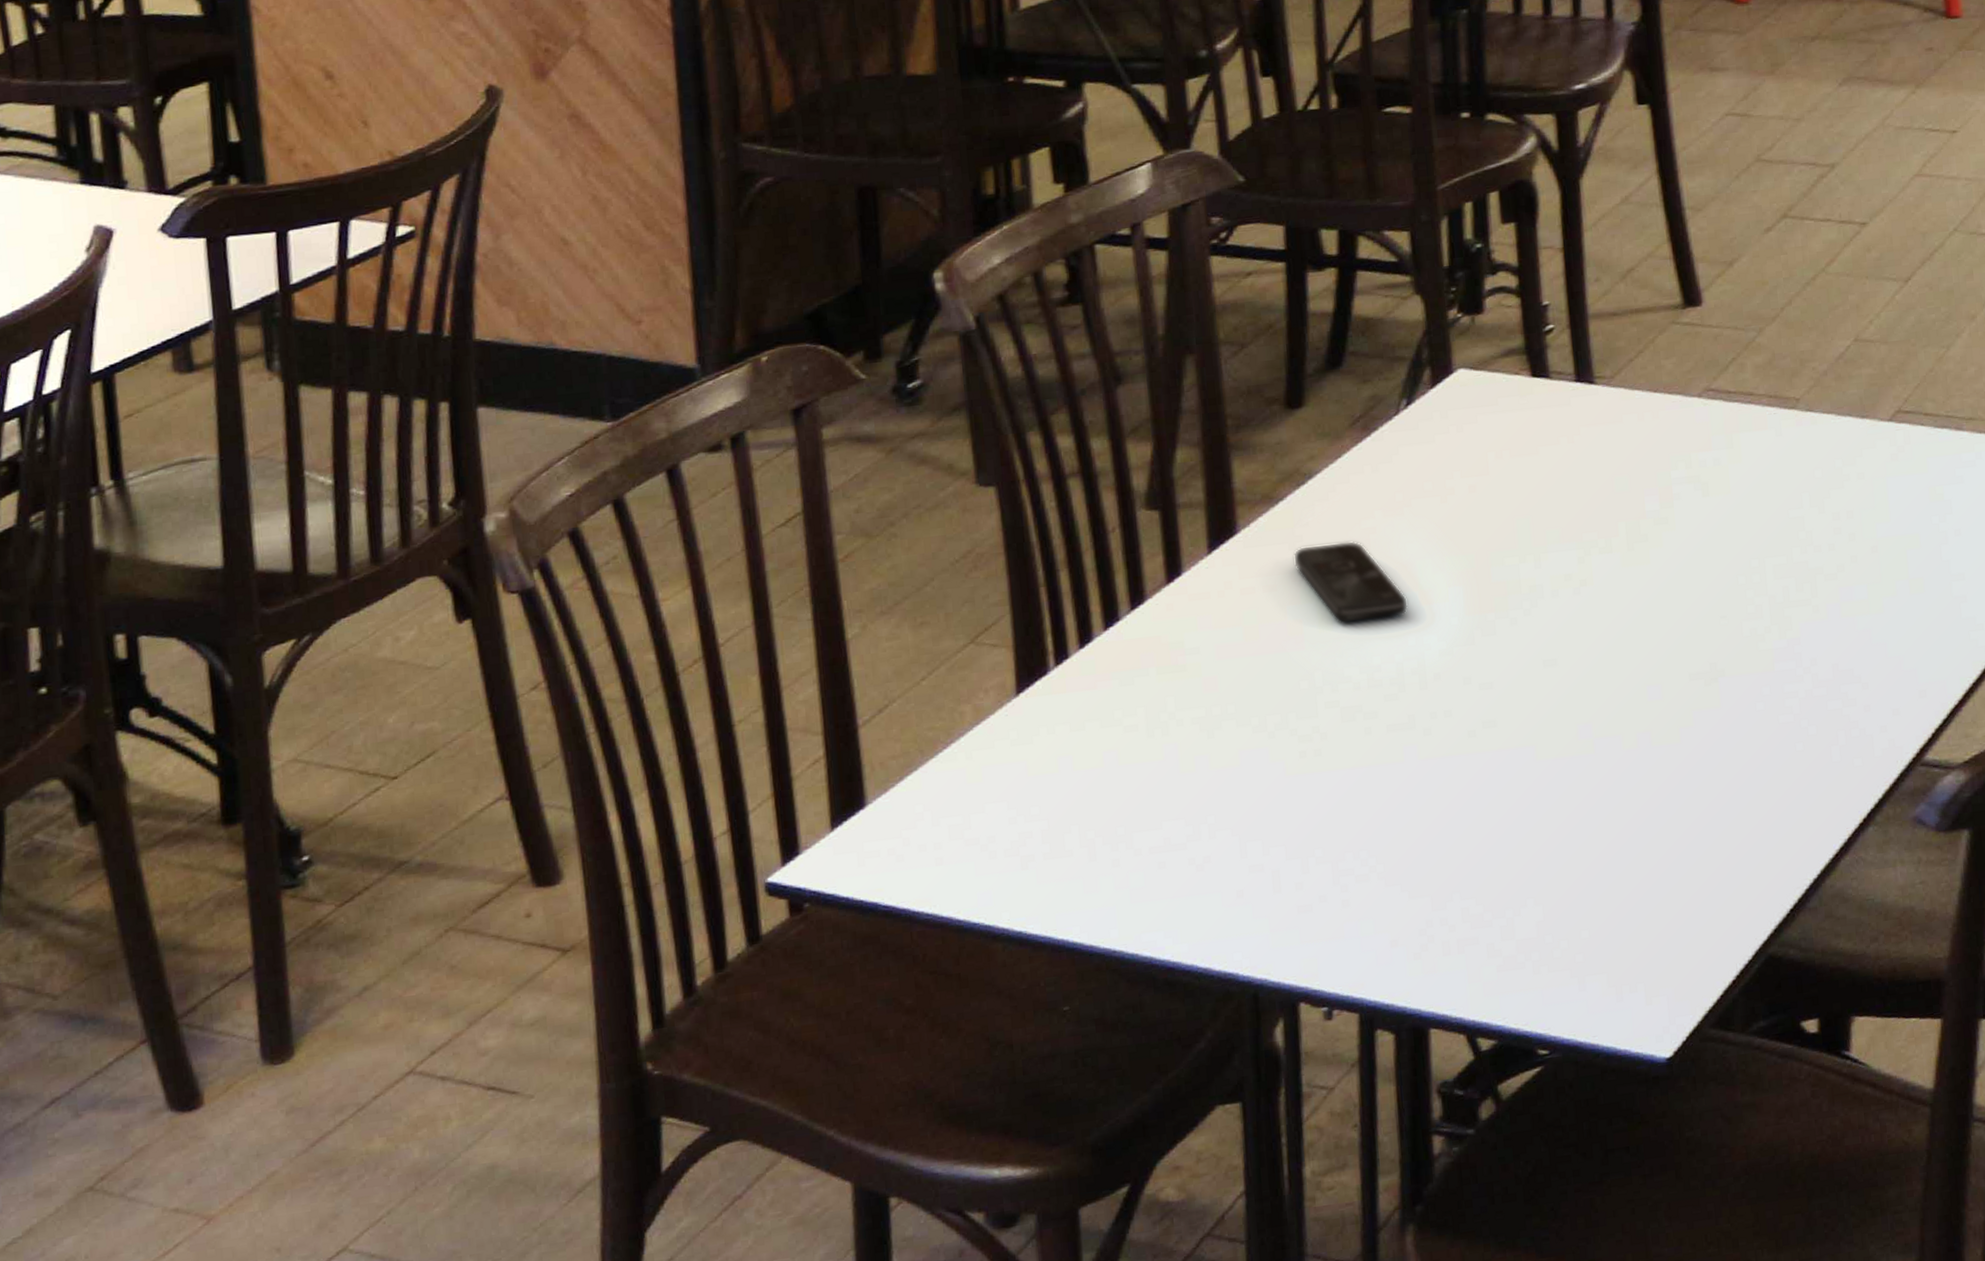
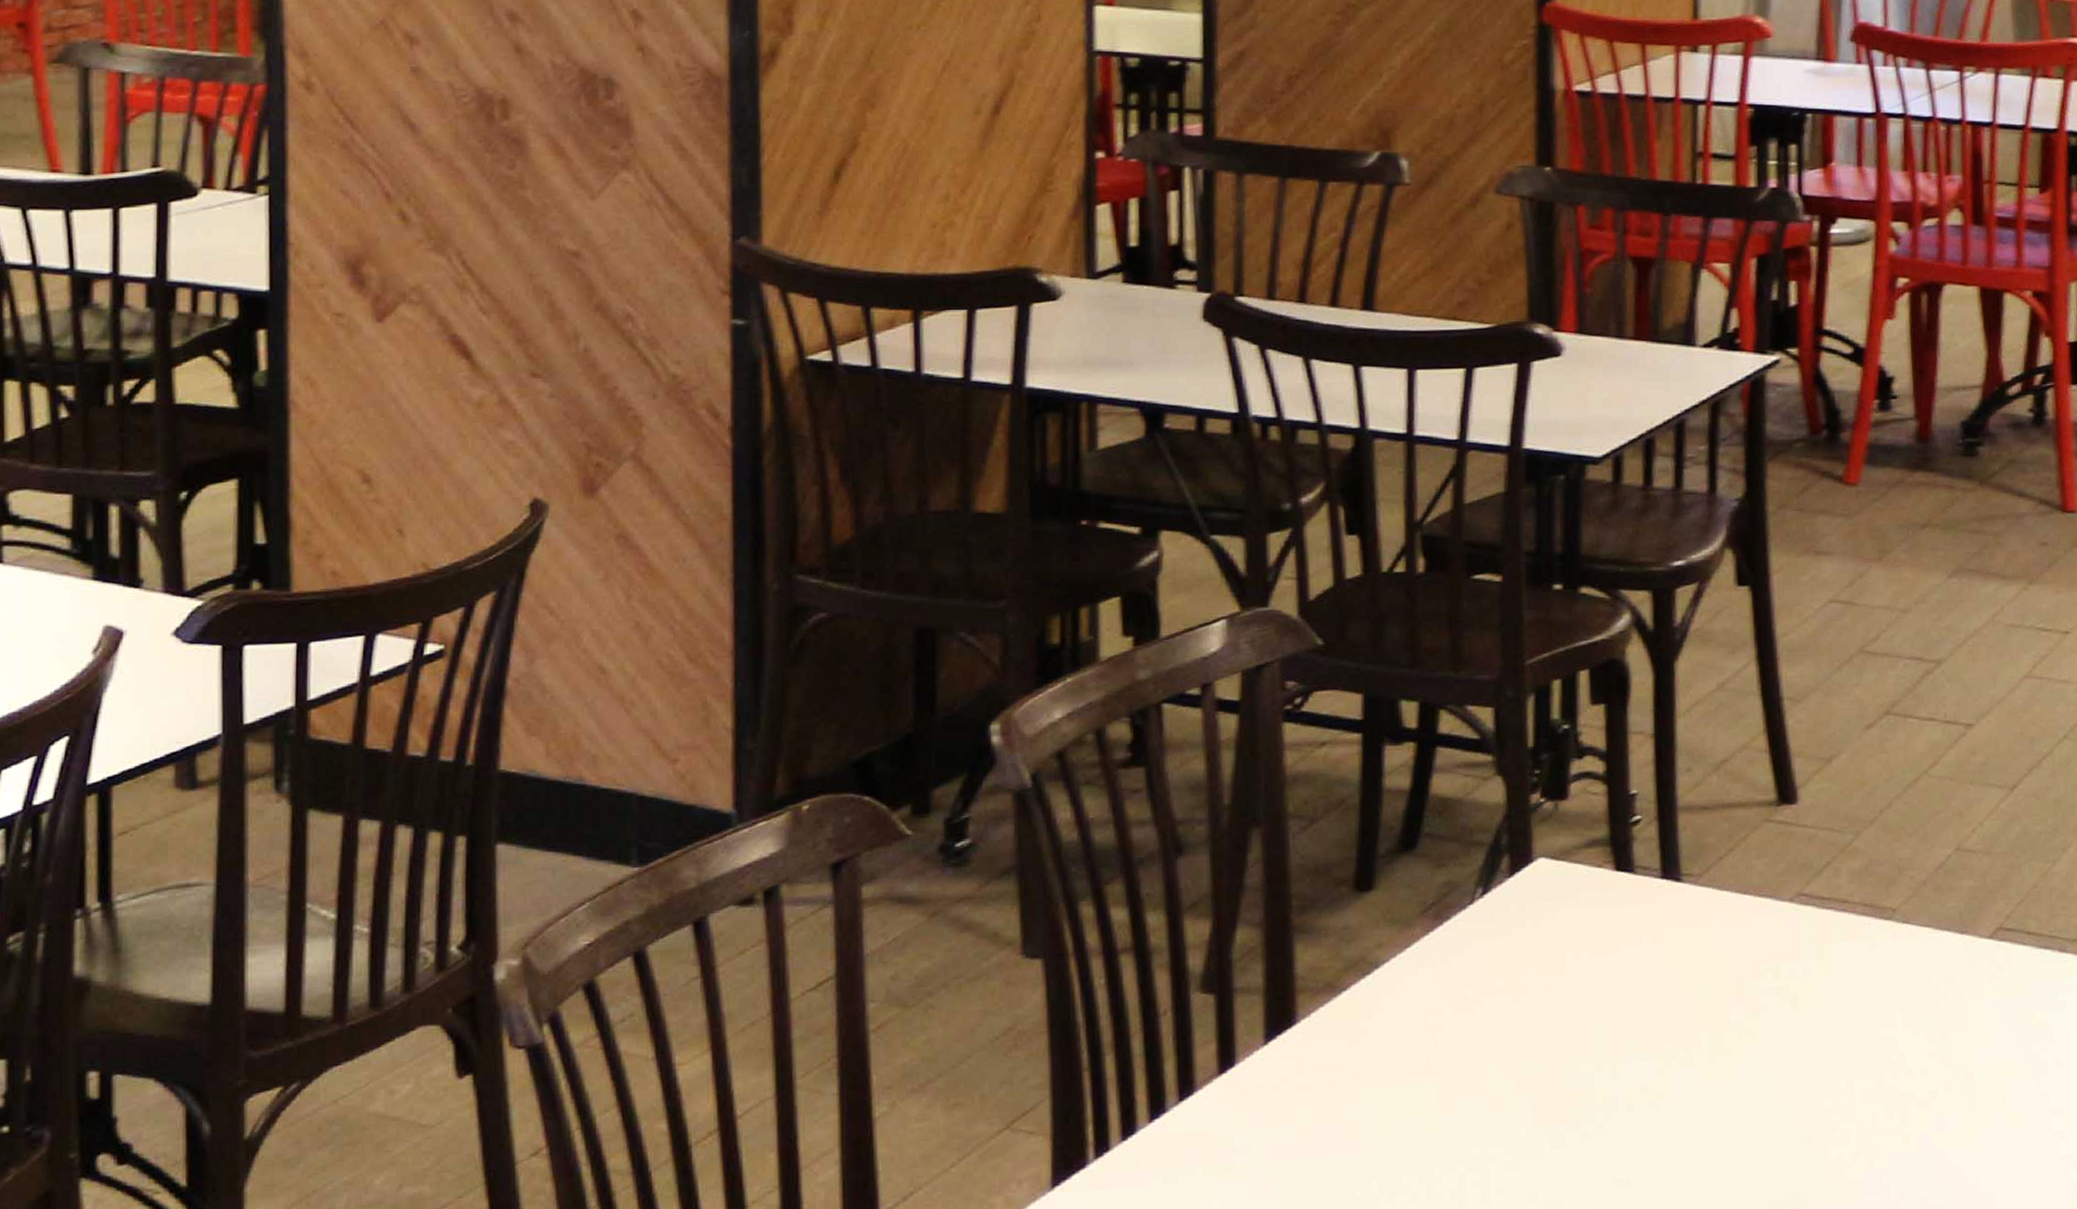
mobile phone: present [1293,540,1409,624] -> none [1354,1037,1475,1128]

